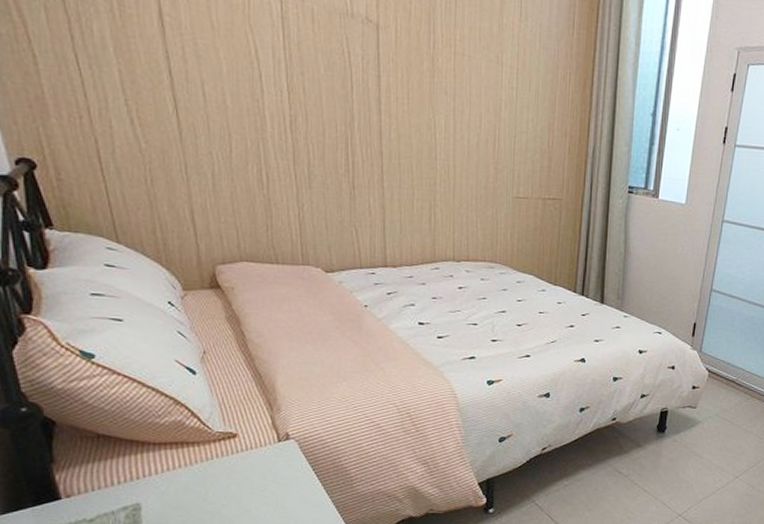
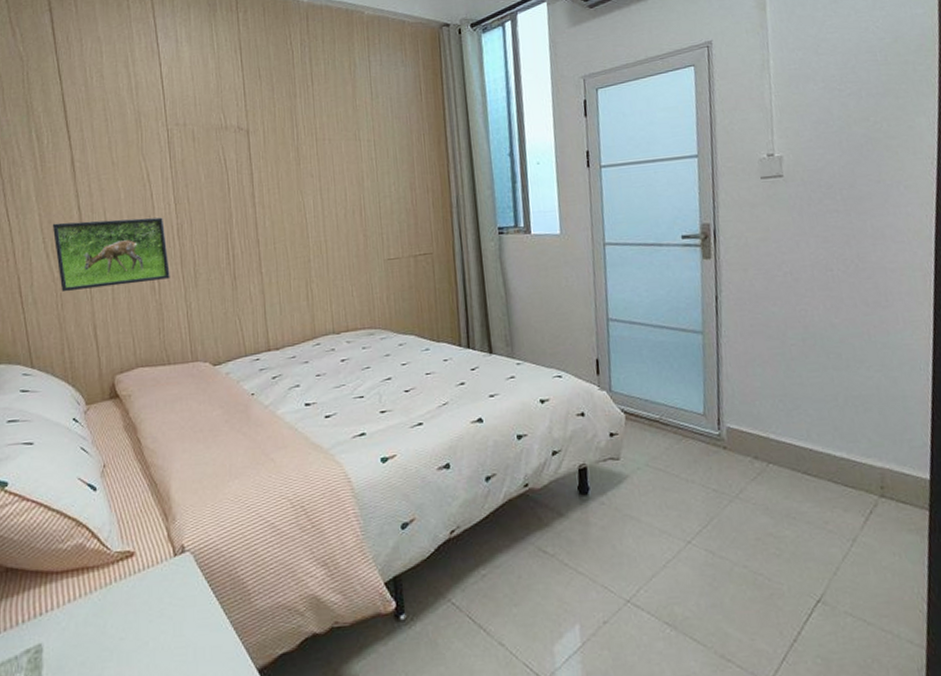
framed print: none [136,85,281,174] -> present [52,217,170,292]

